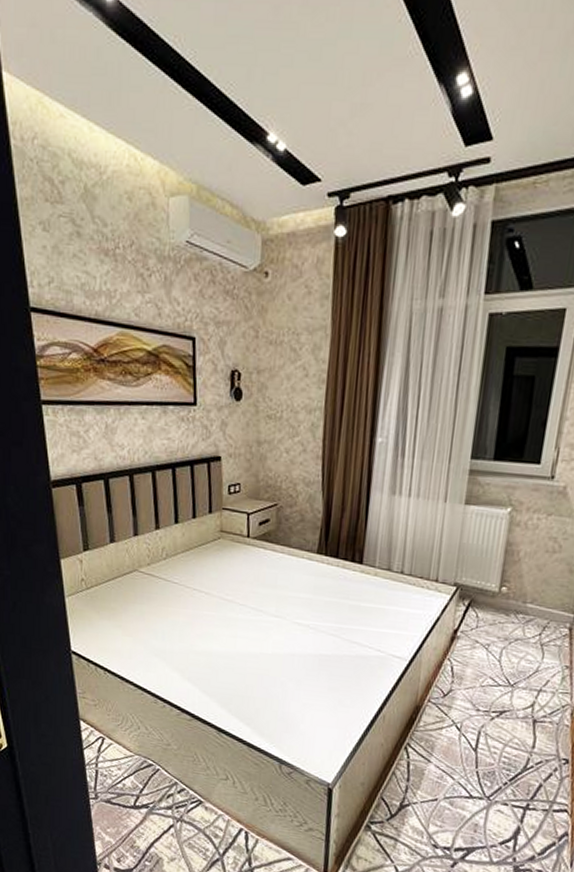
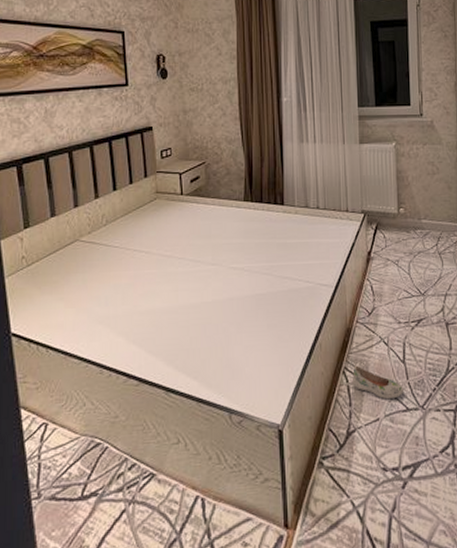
shoe: none [414,743,470,784] -> present [352,365,403,399]

